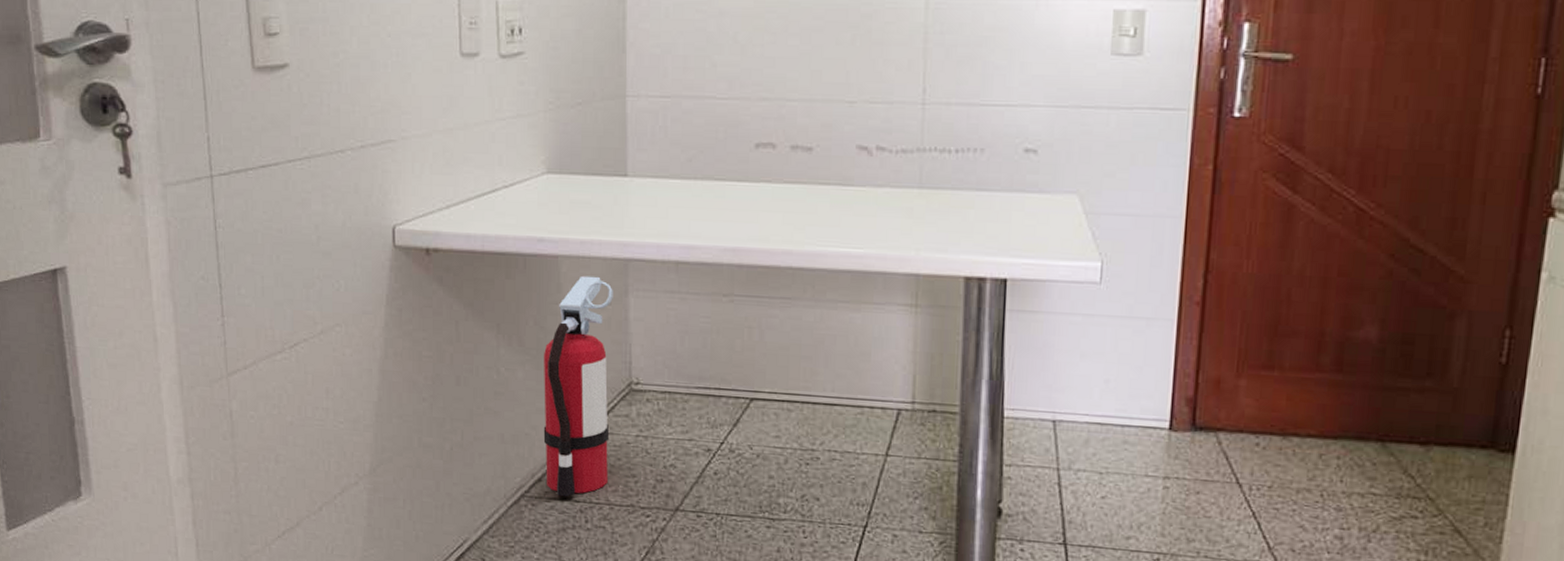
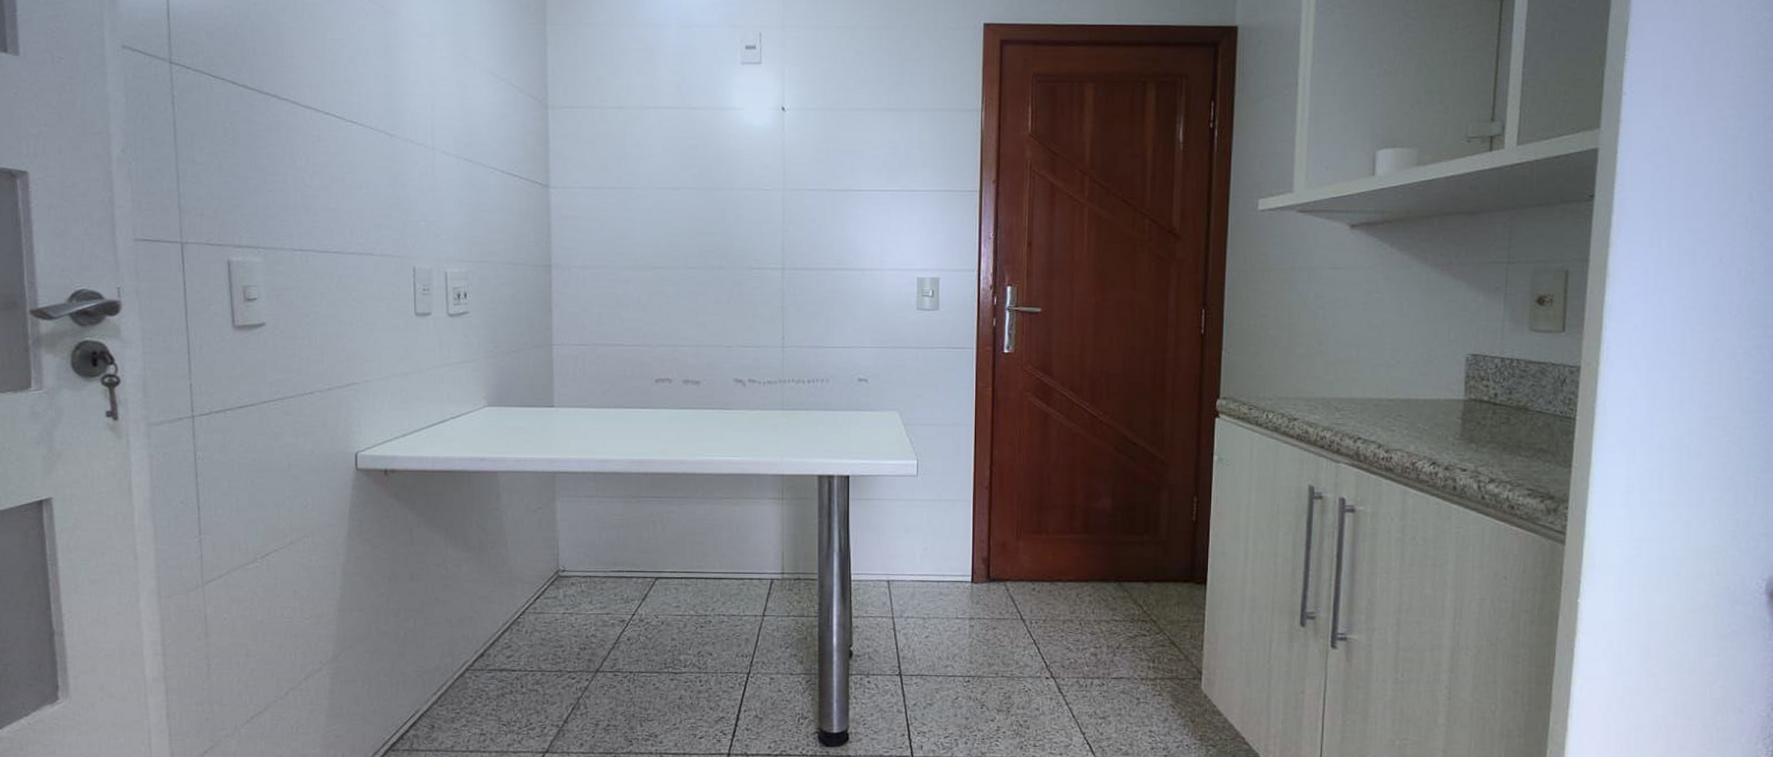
fire extinguisher: present [543,275,613,496] -> none [485,486,543,667]

